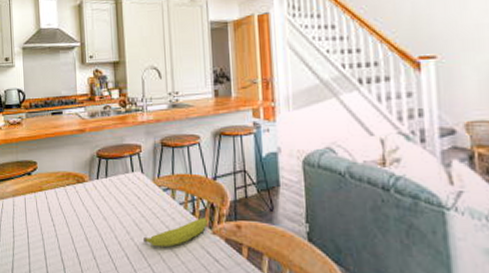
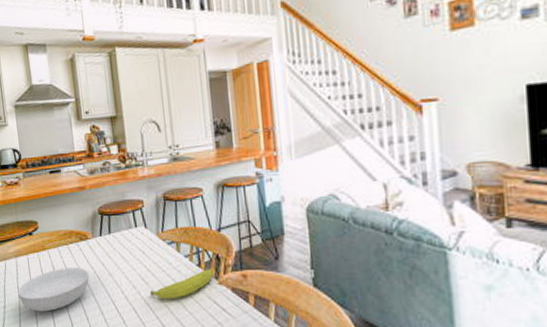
serving bowl: none [13,210,85,254] -> present [18,268,90,312]

